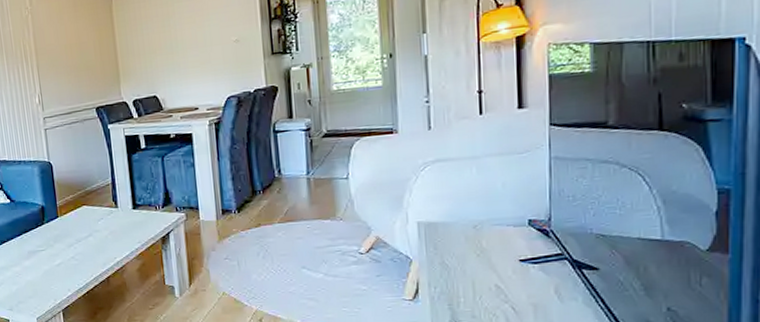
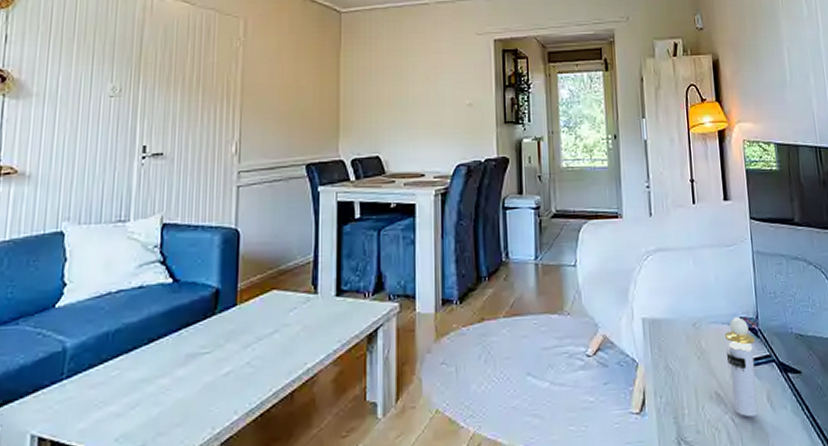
perfume bottle: none [510,219,546,307] -> present [725,317,758,417]

